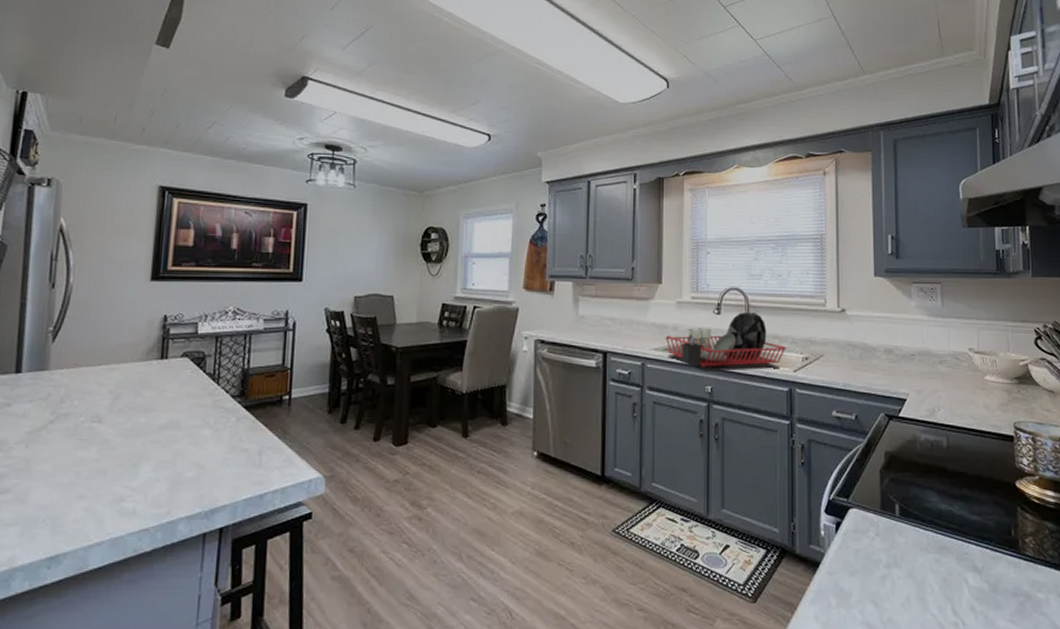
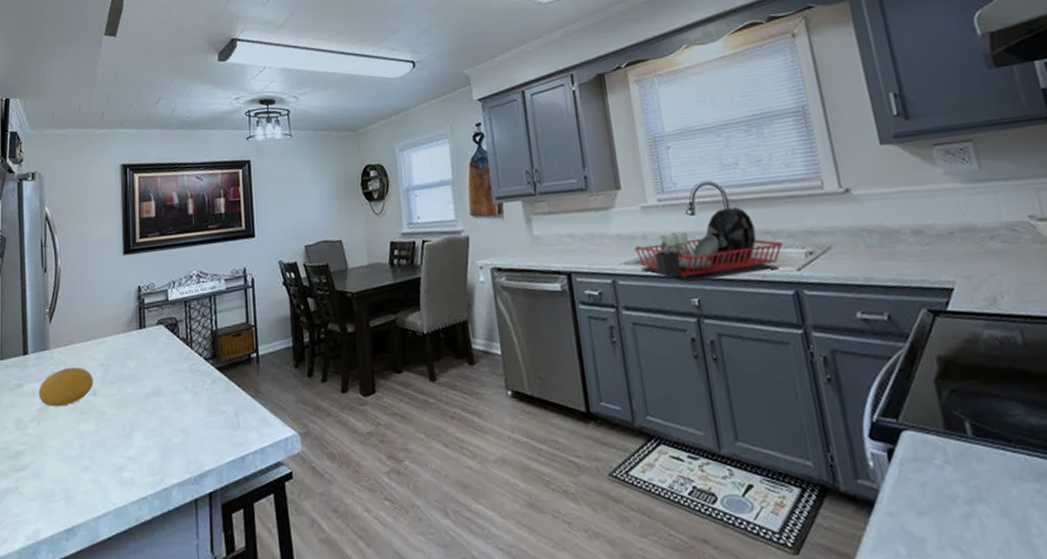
fruit: none [30,392,100,431] -> present [38,367,93,407]

